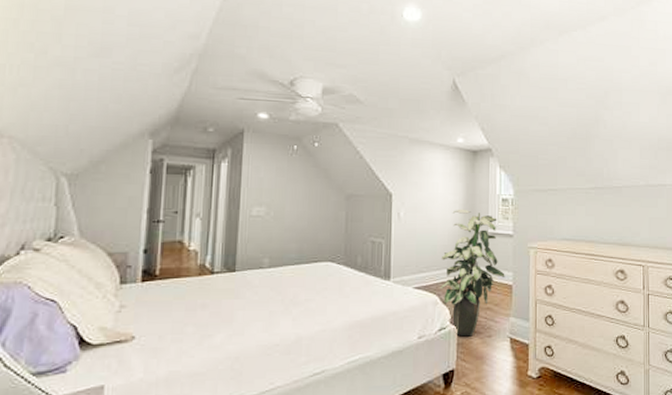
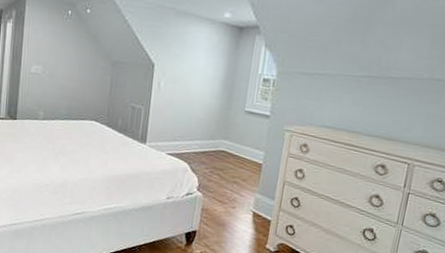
indoor plant: present [440,209,505,337] -> none [191,84,256,205]

